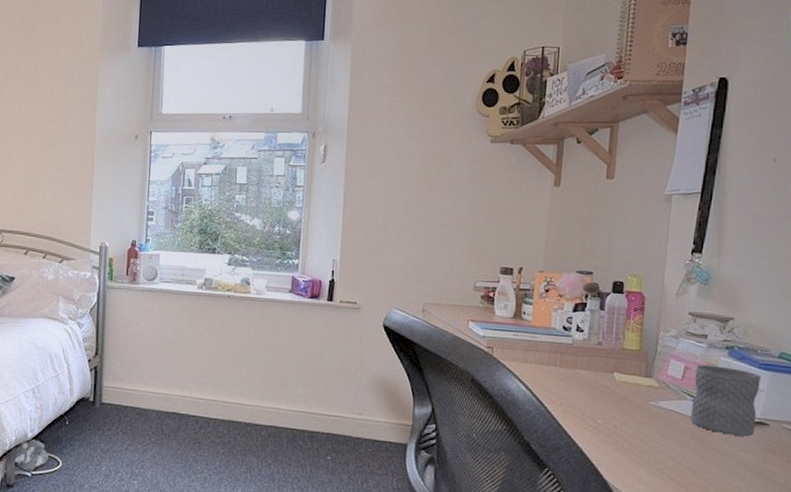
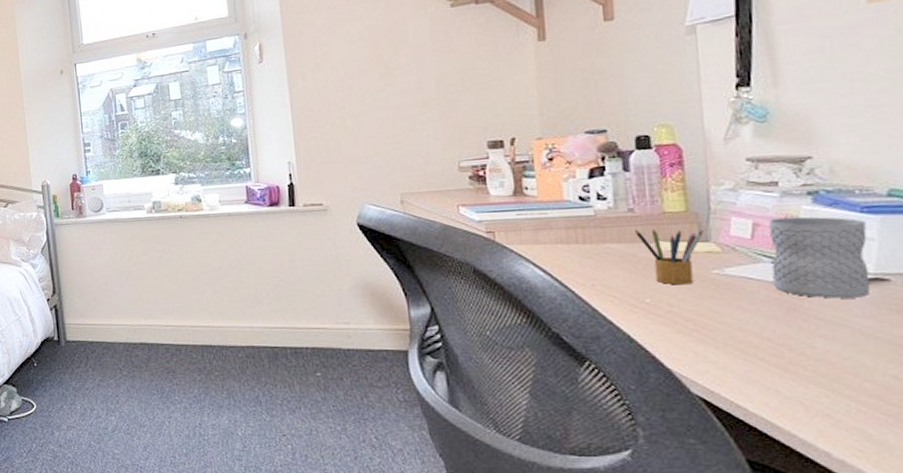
pencil box: none [600,360,649,412] -> present [635,229,704,285]

